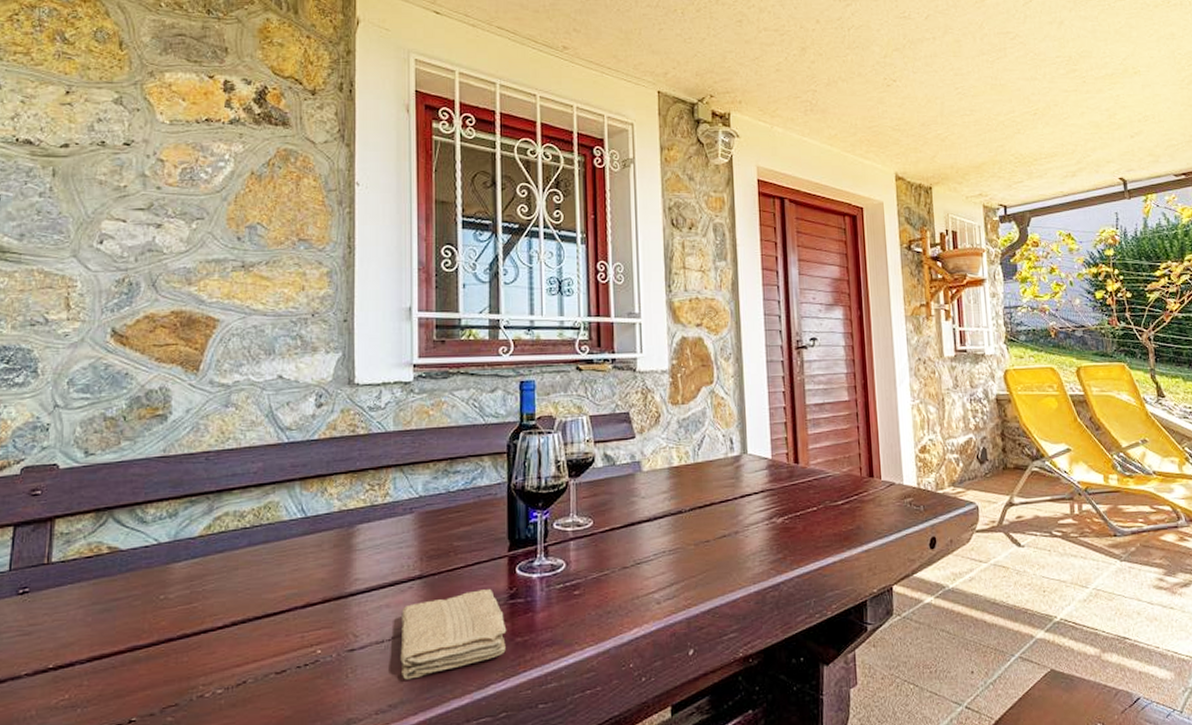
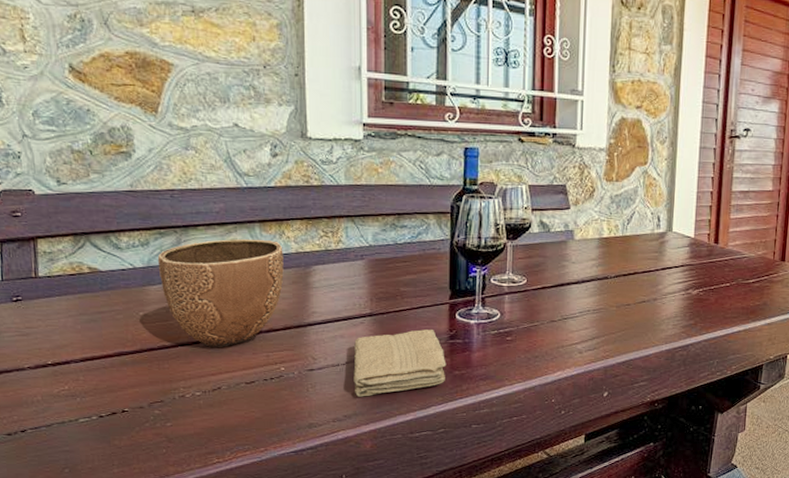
decorative bowl: none [185,499,325,632] -> present [157,238,284,347]

